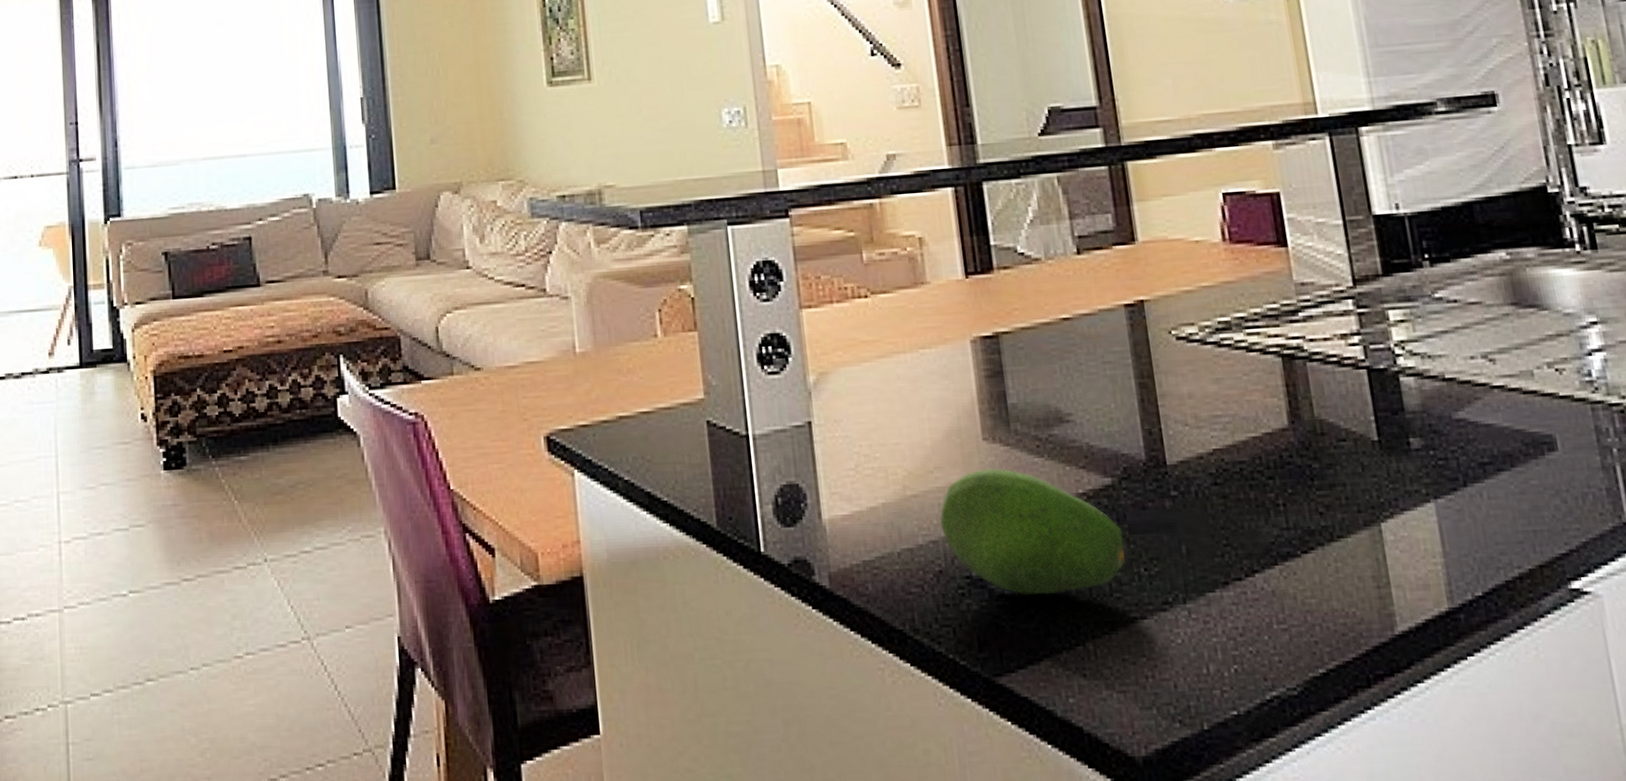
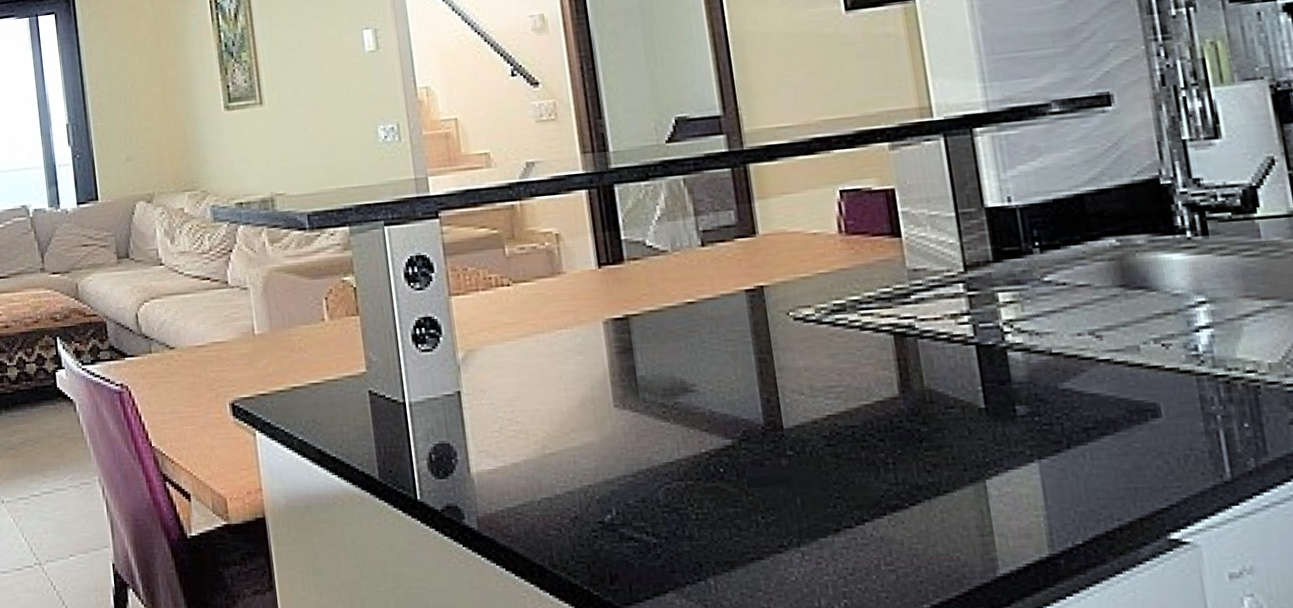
fruit: present [940,468,1125,596] -> none [575,430,744,539]

